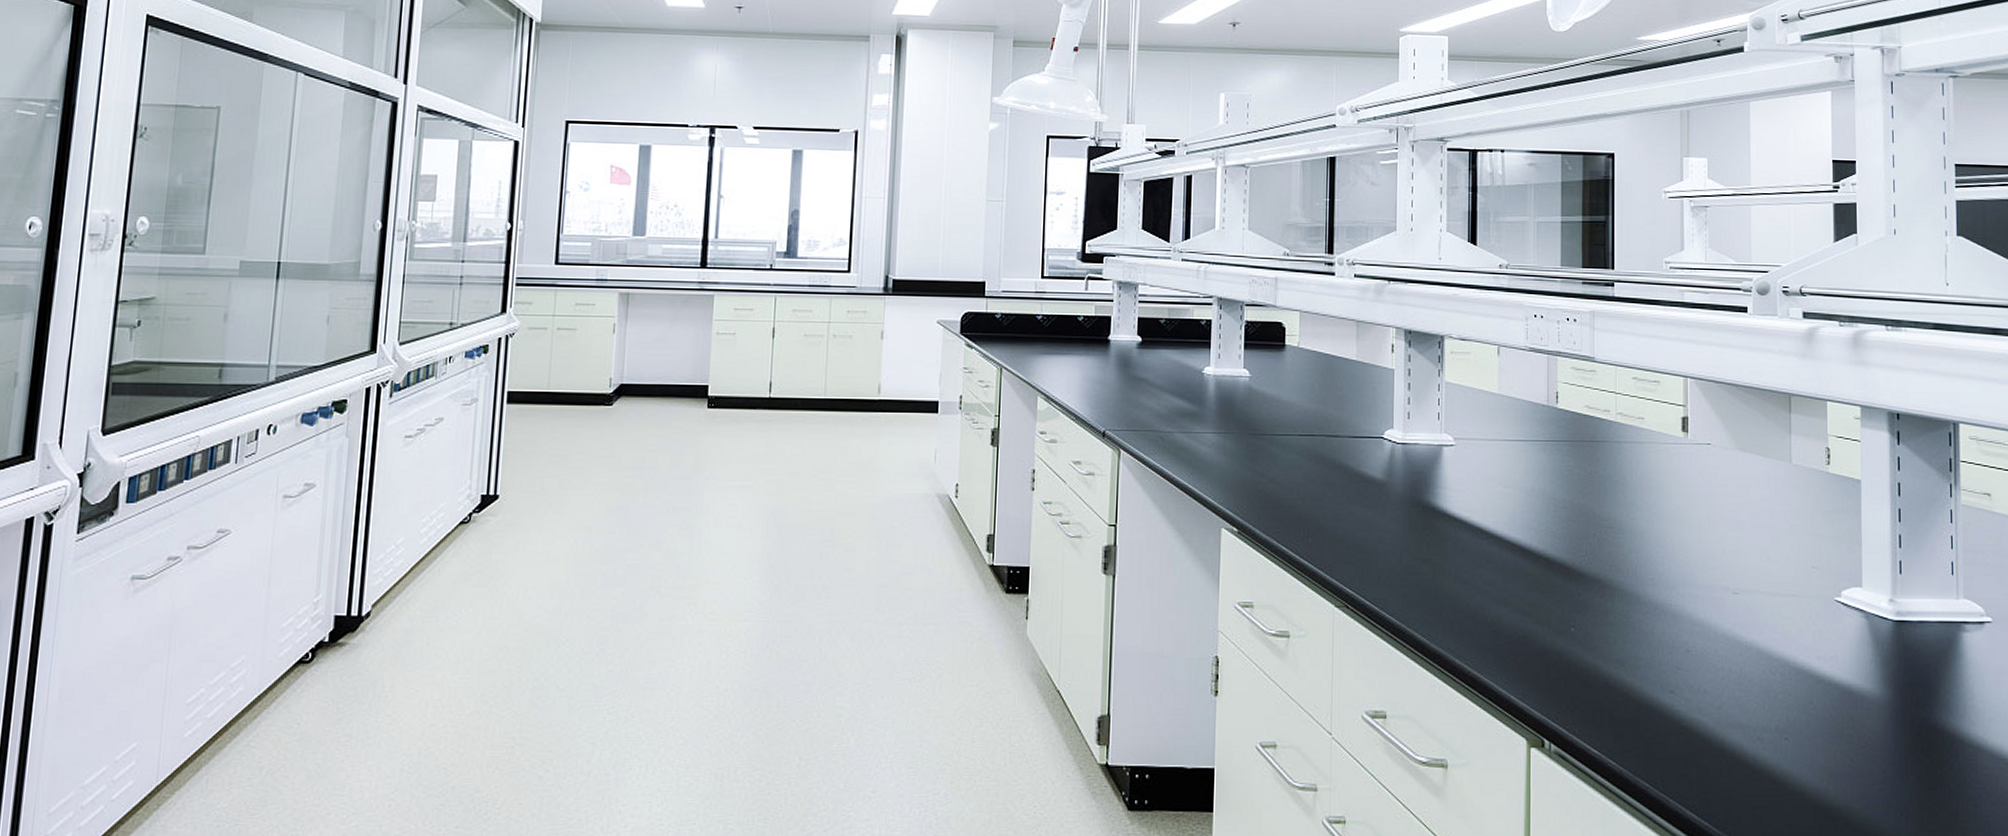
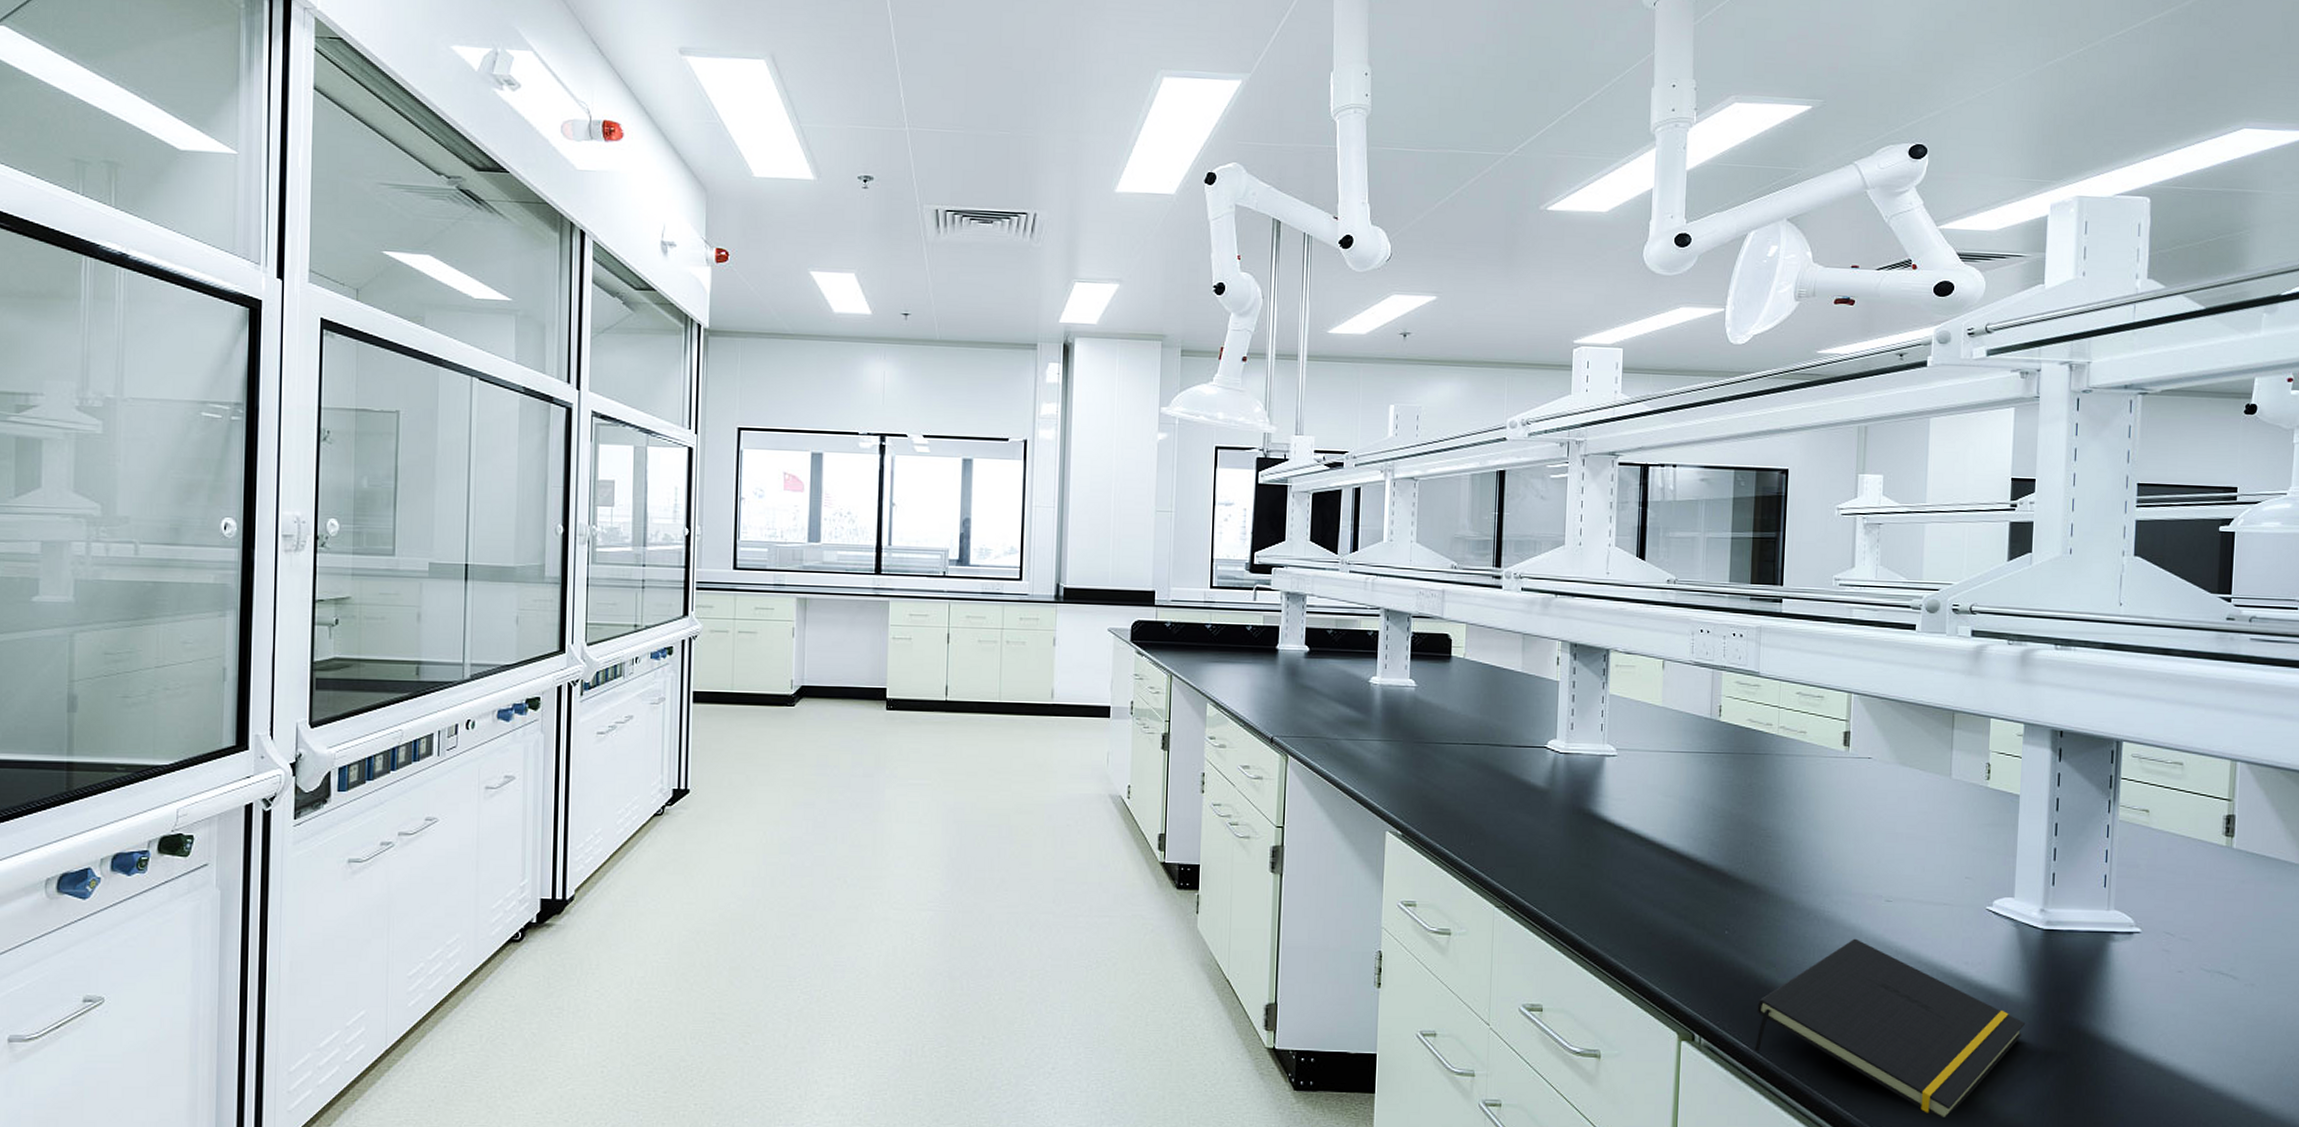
notepad: none [1606,634,1882,826] -> present [1754,938,2025,1117]

